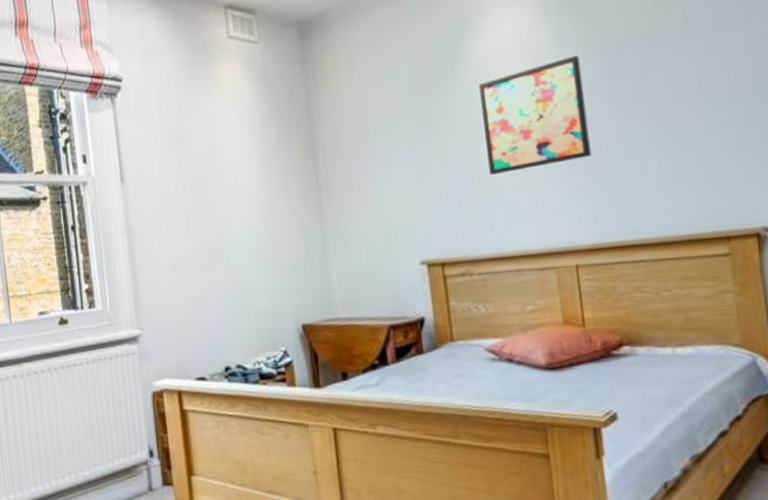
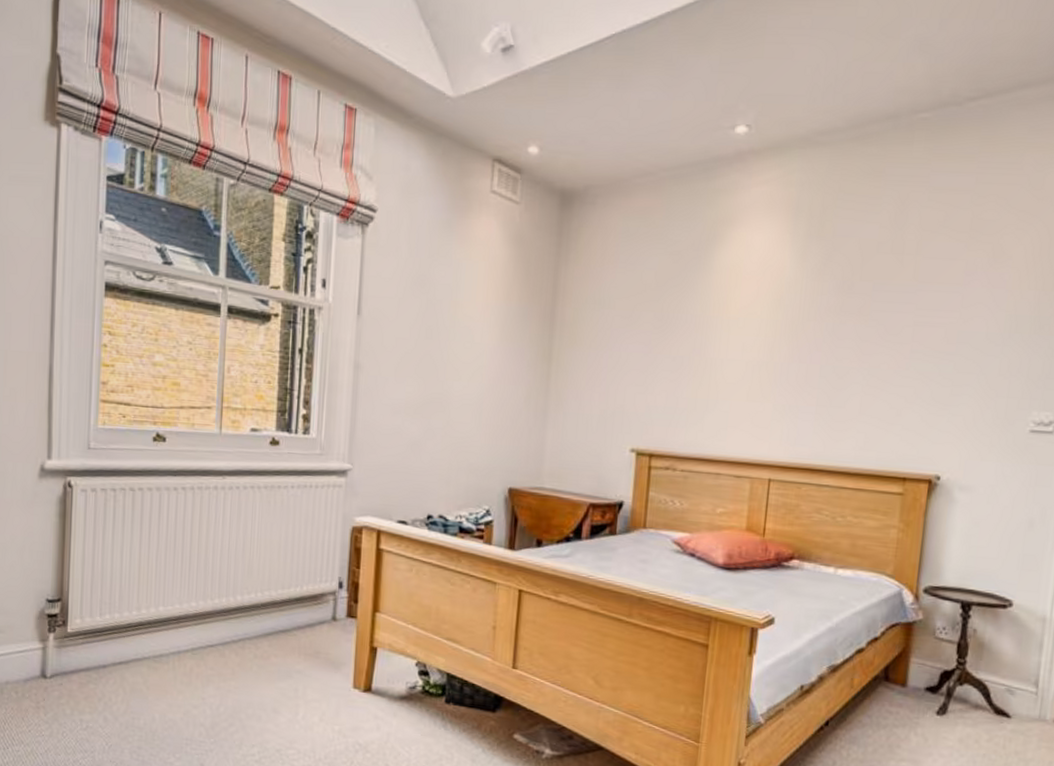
wall art: present [479,55,591,175] -> none [711,283,815,382]

